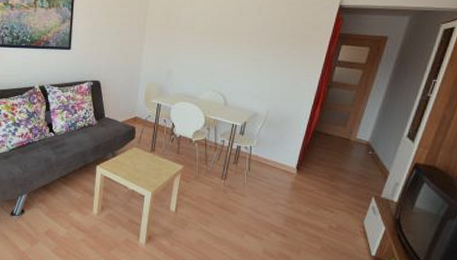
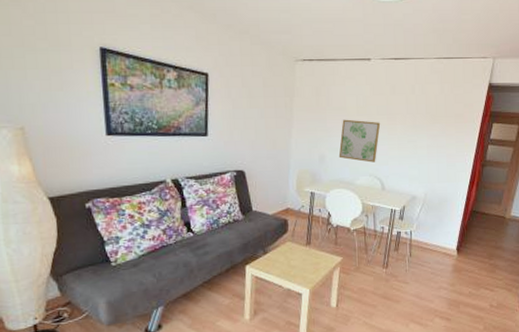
wall art: none [185,38,227,79] -> present [338,119,381,163]

